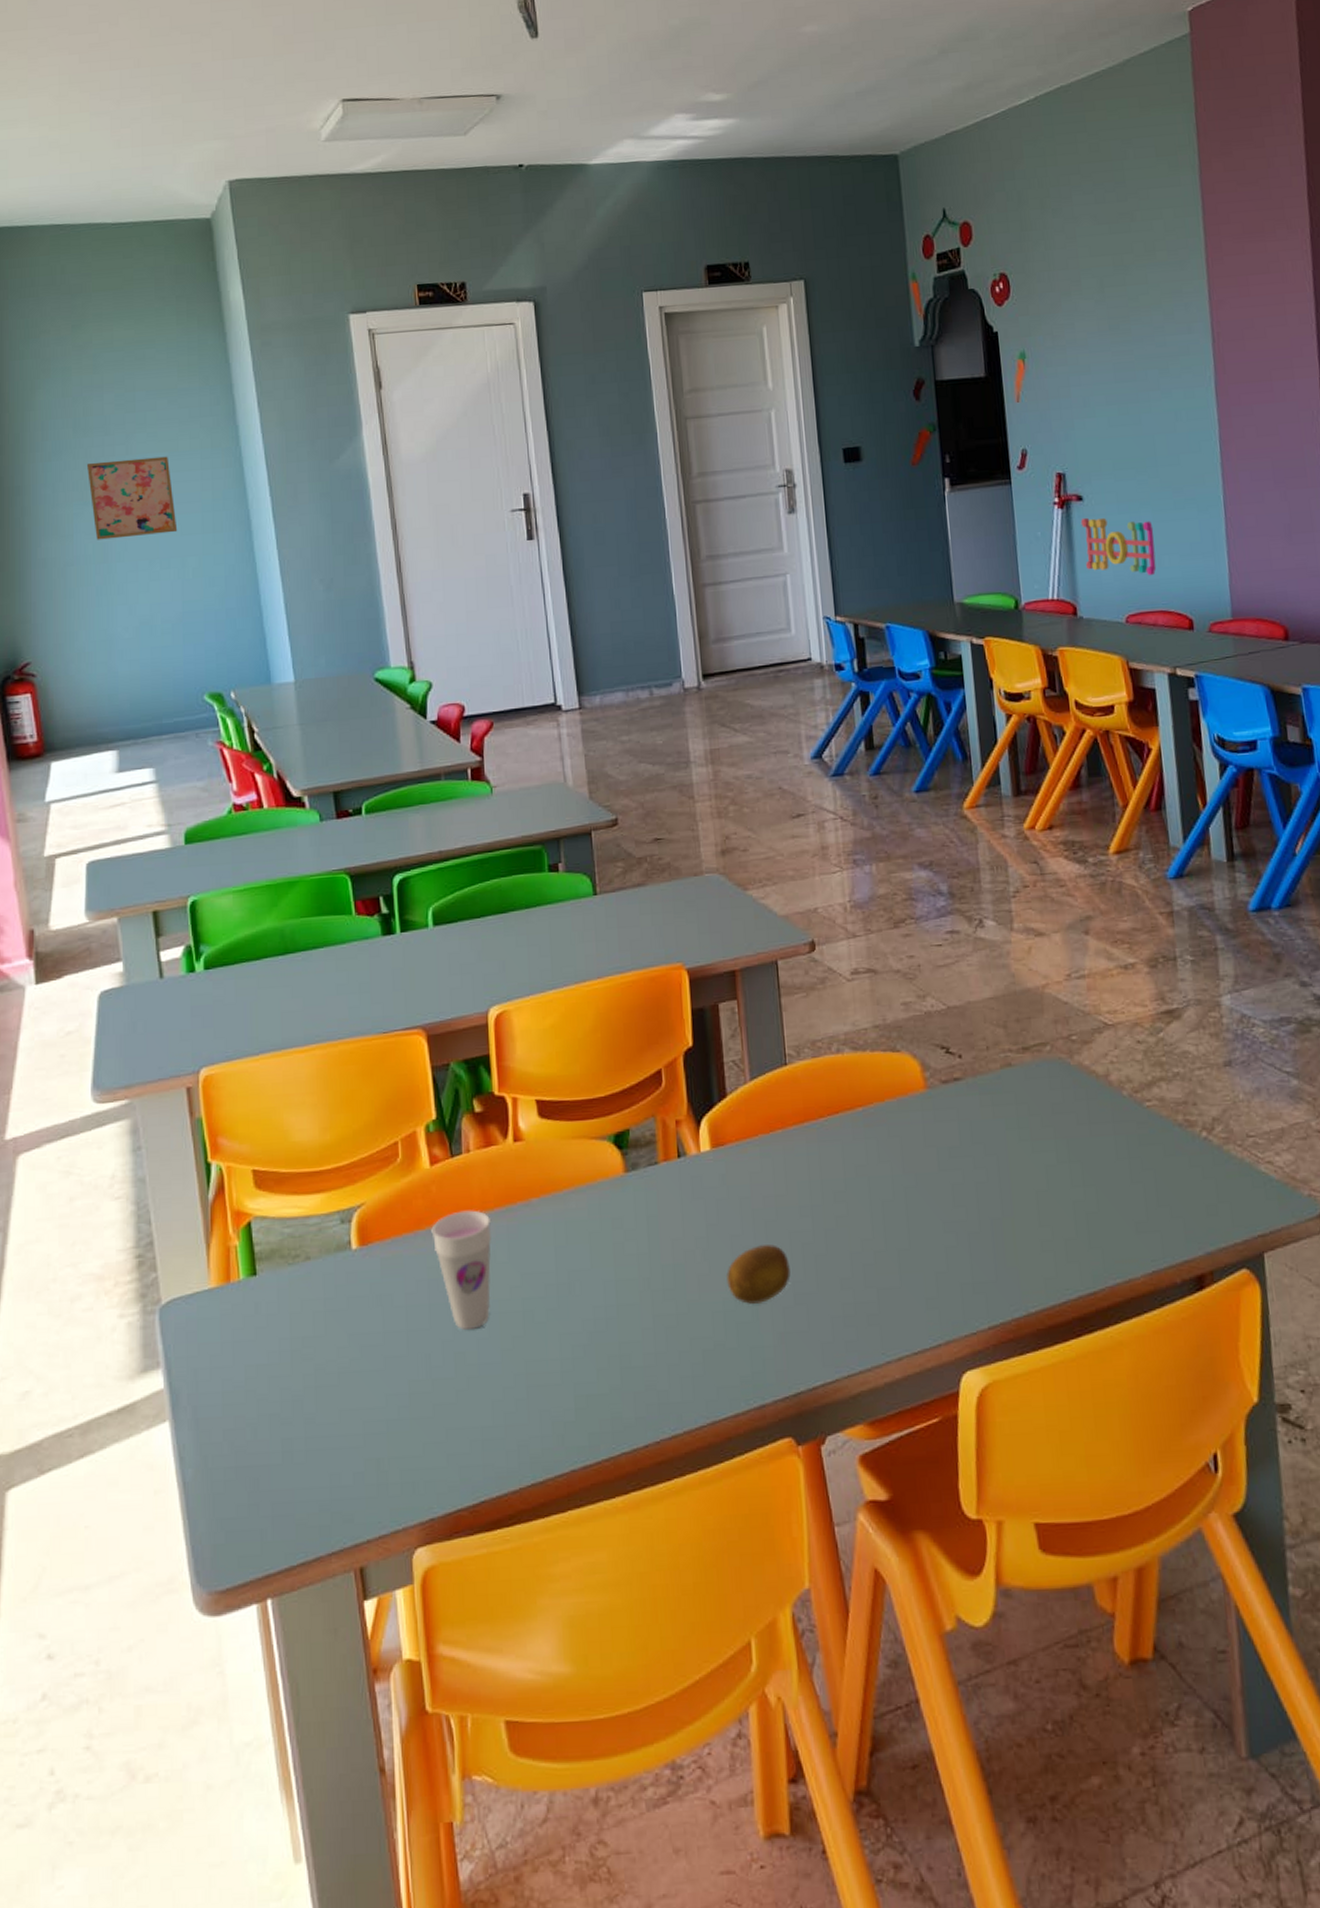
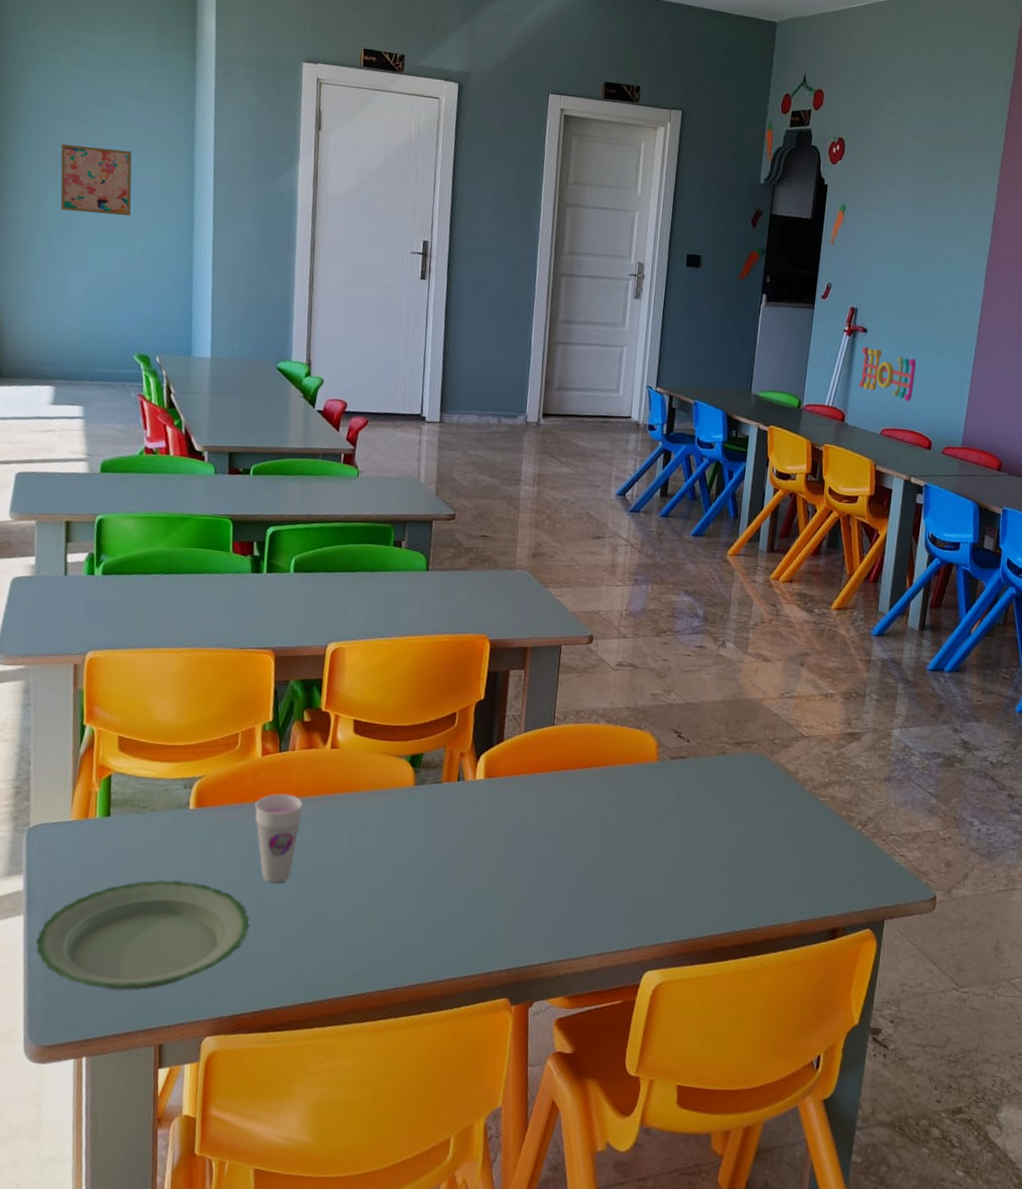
plate: none [188,1344,448,1504] -> present [35,880,250,991]
fruit: present [726,1244,791,1304] -> none [479,855,530,898]

